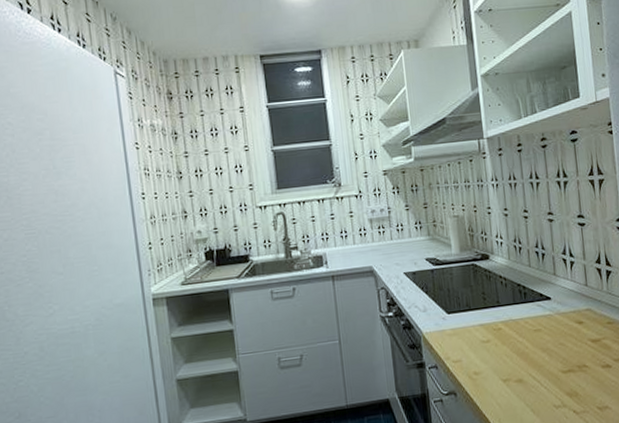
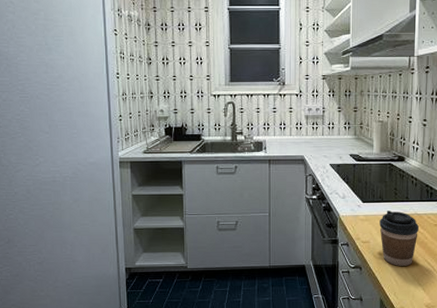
coffee cup: none [470,319,517,386] -> present [379,210,420,267]

